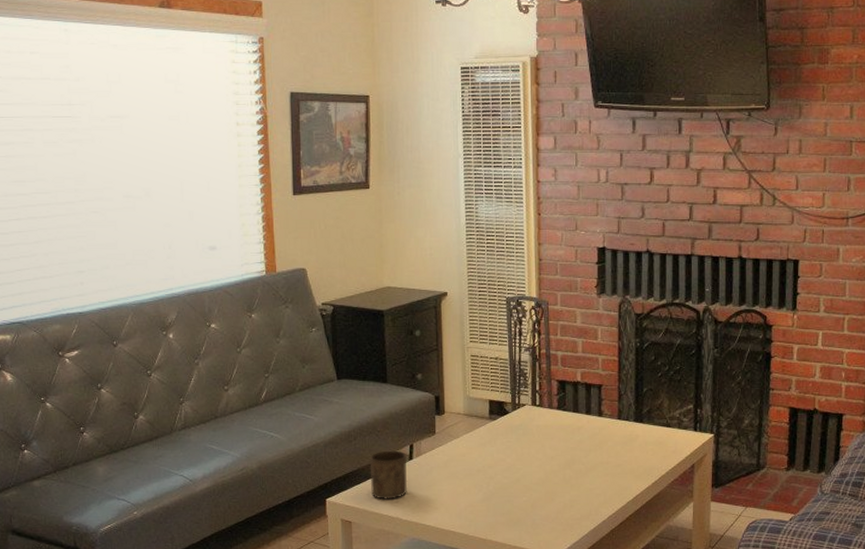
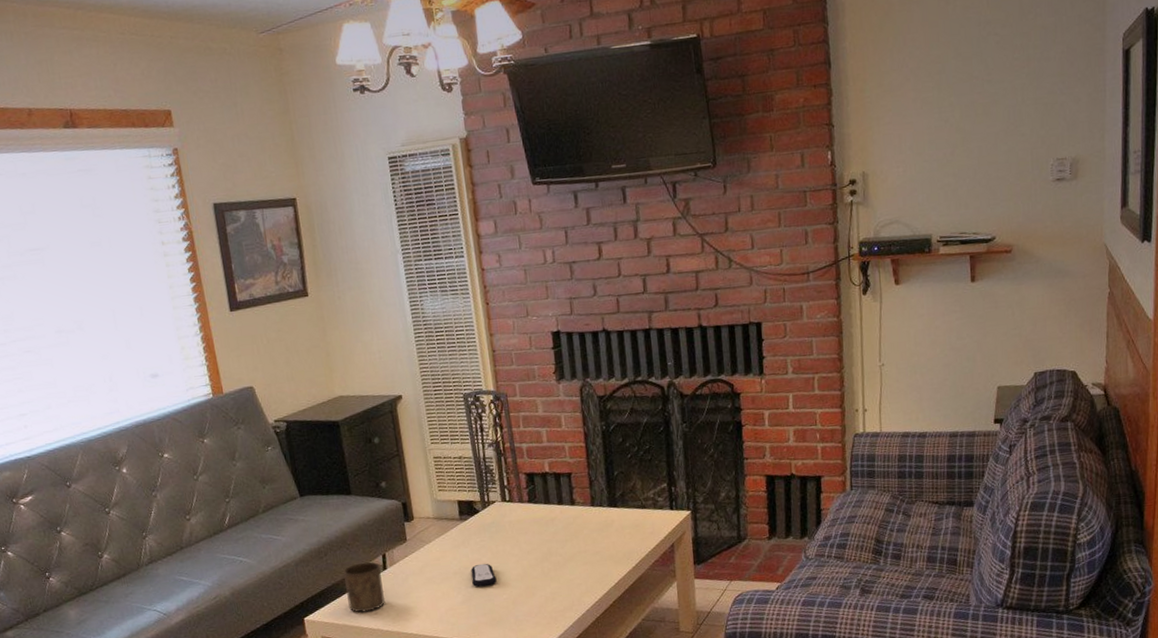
remote control: none [494,464,518,487] -> present [471,563,497,588]

